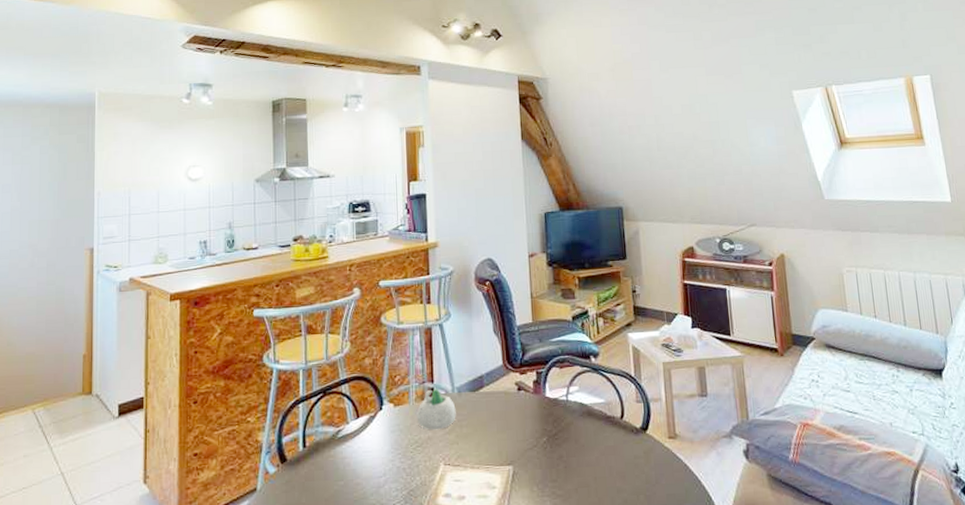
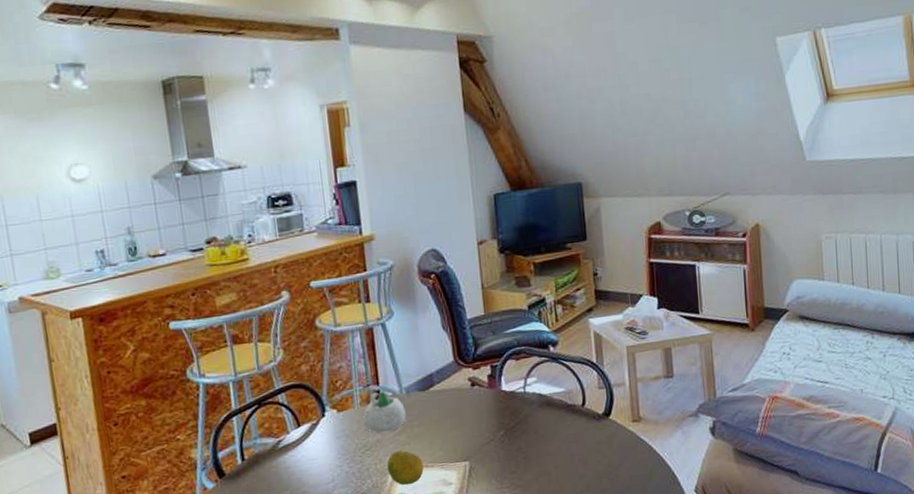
fruit: none [435,449,470,486] -> present [386,450,424,485]

